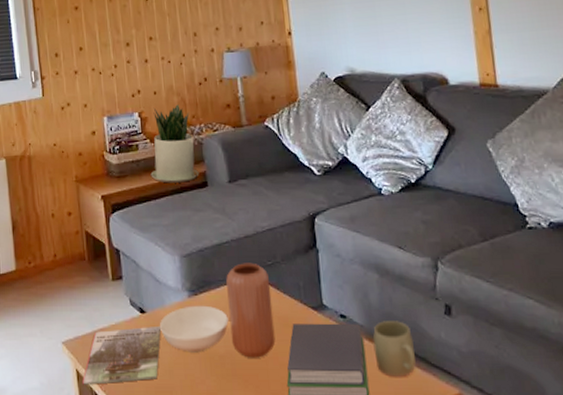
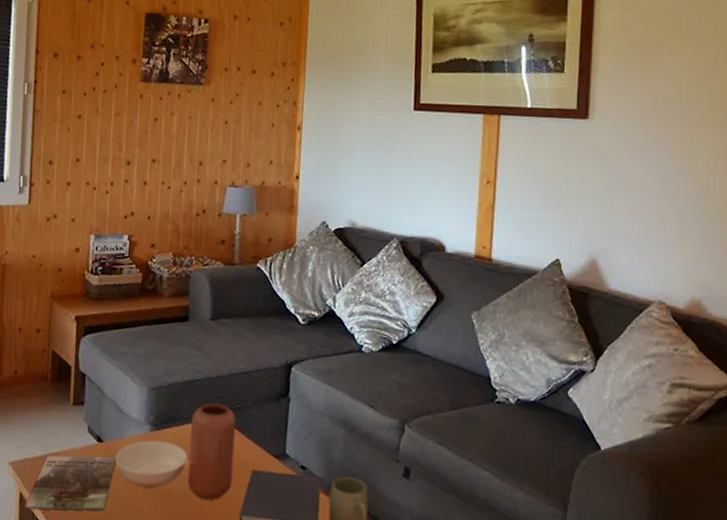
planter: present [150,104,199,183] -> none [131,232,182,314]

